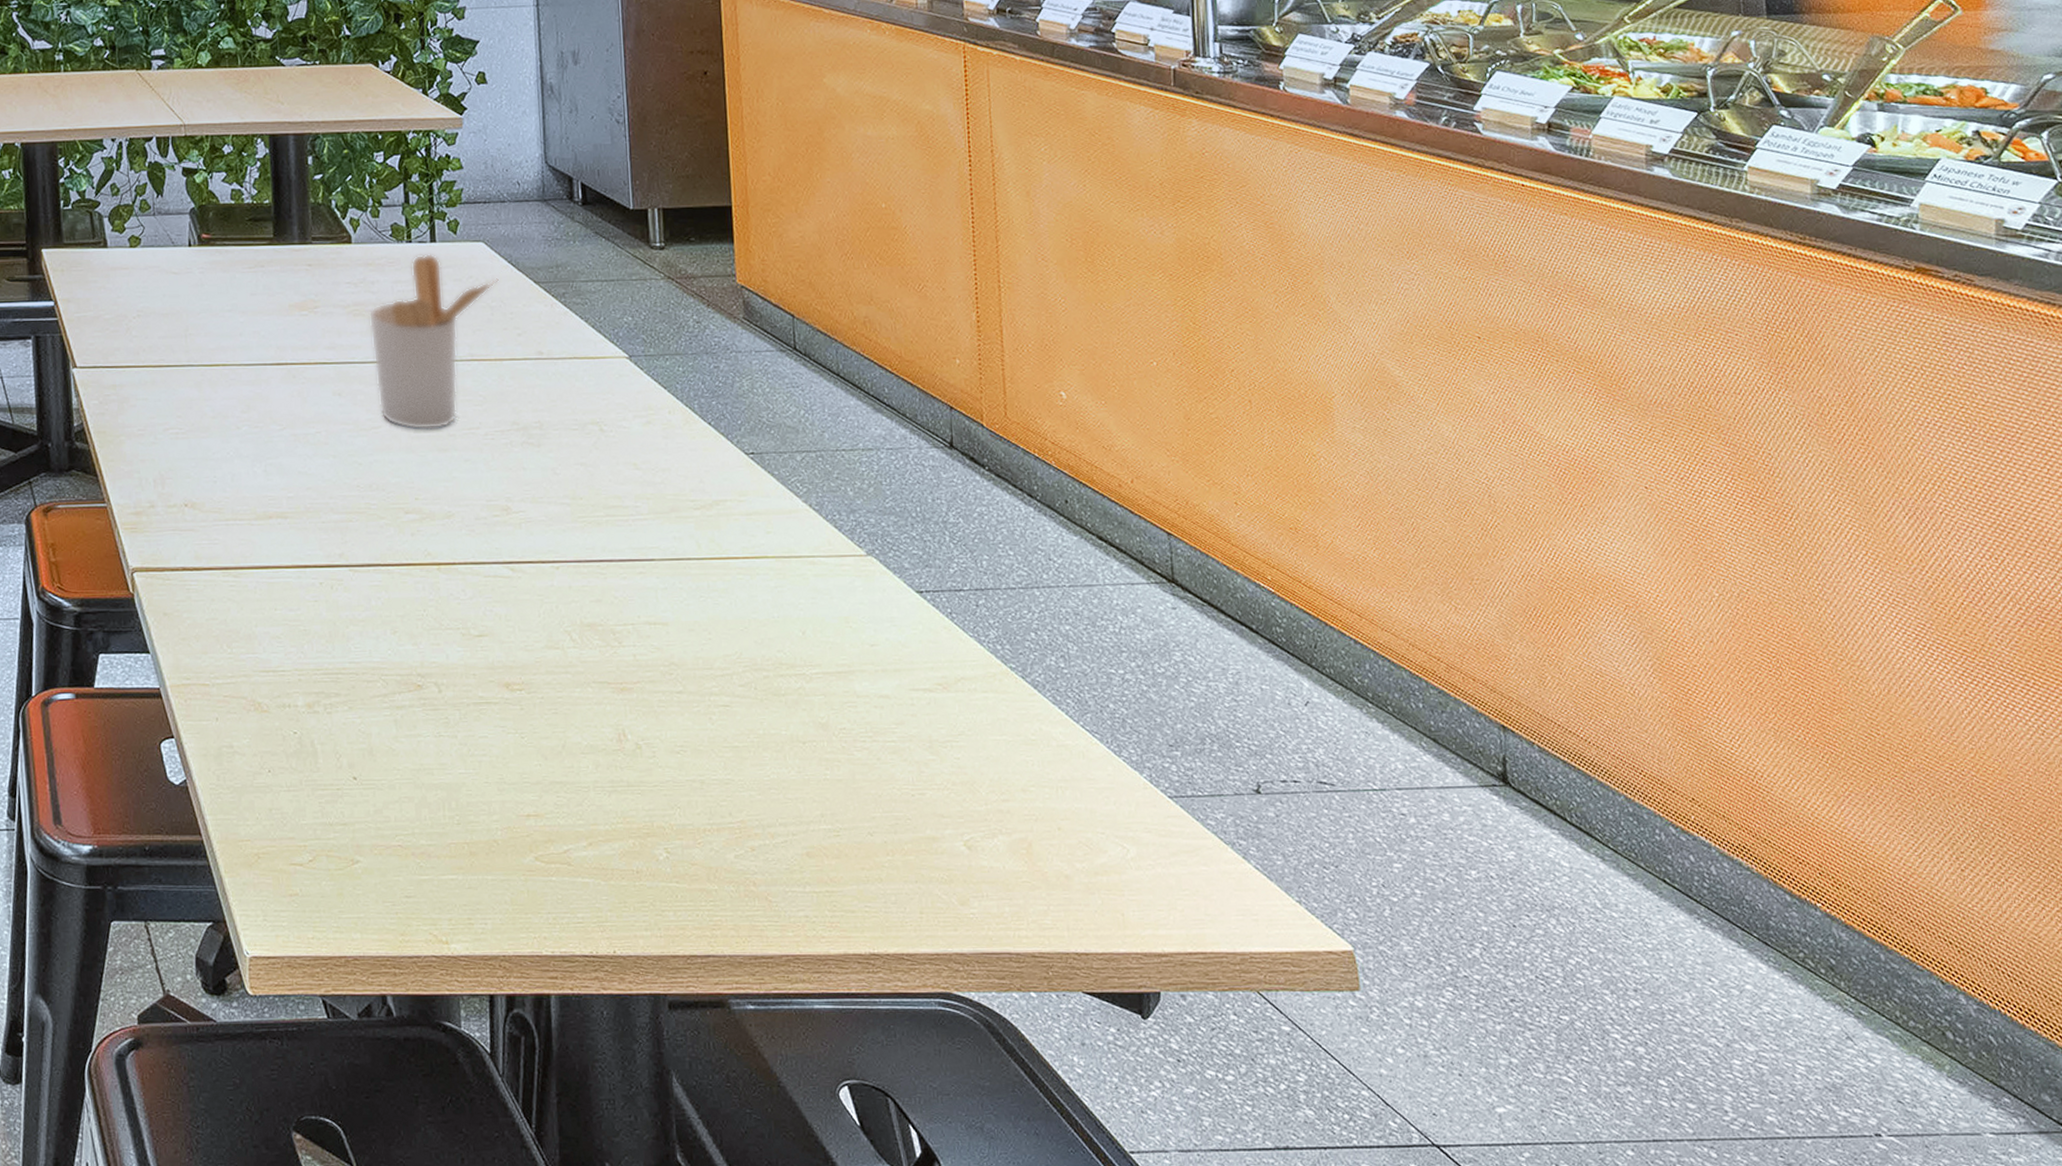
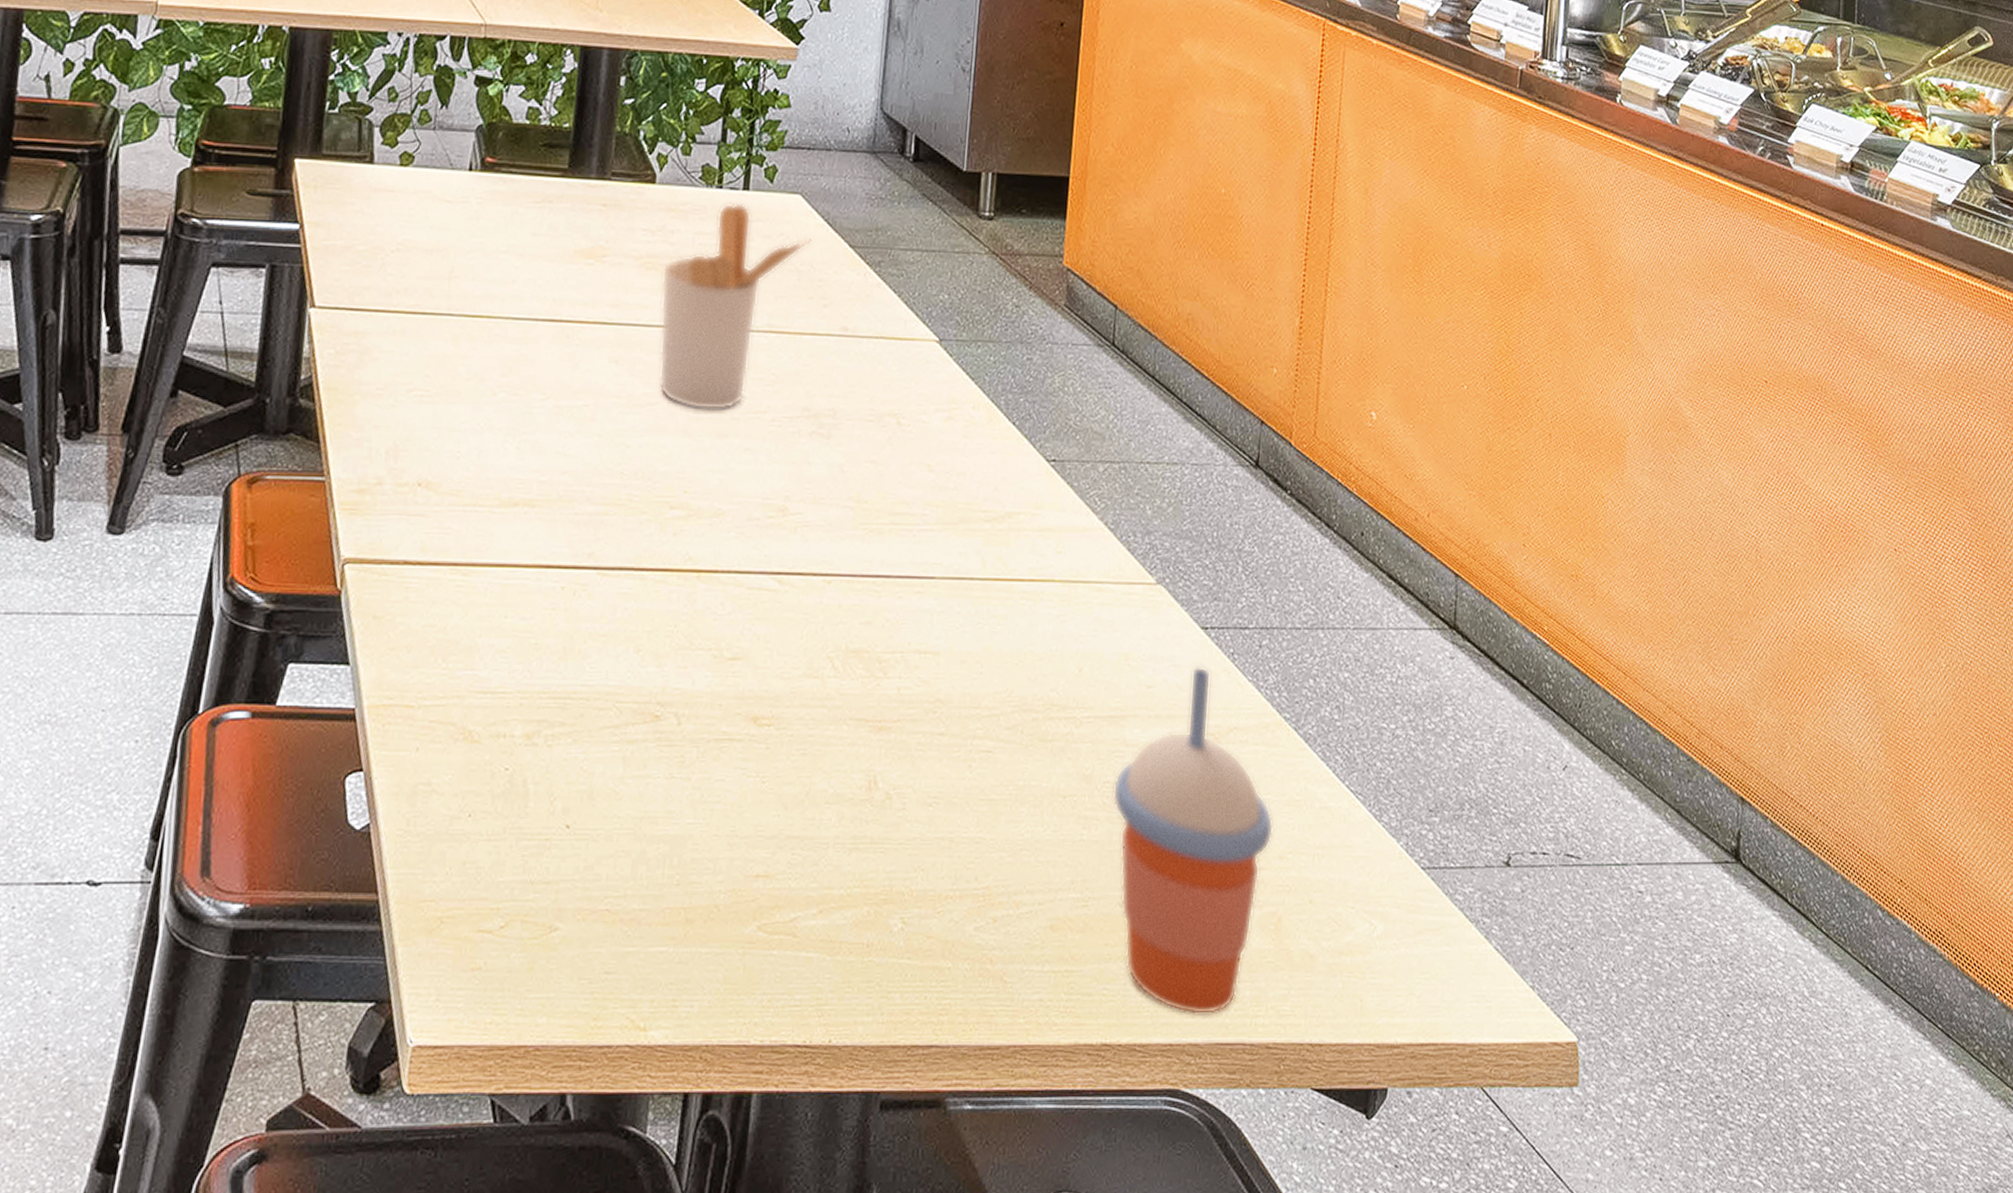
cup with straw: none [849,625,1014,929] -> present [1112,666,1274,1015]

